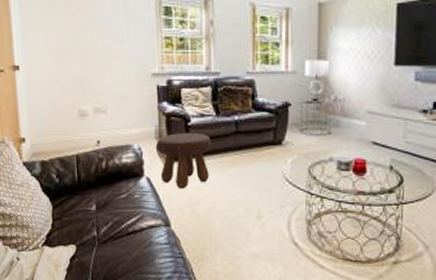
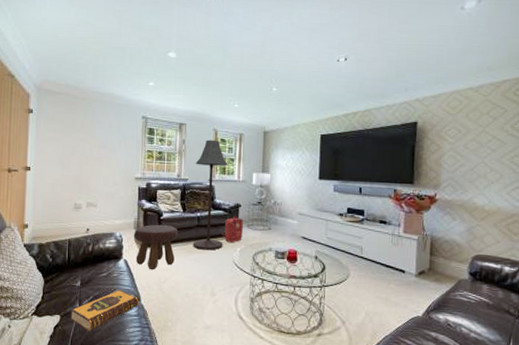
hardback book: none [87,213,169,263] -> present [69,289,139,331]
floor lamp: none [228,18,272,163] -> present [193,140,228,250]
backpack: none [267,119,294,152] -> present [221,216,243,242]

